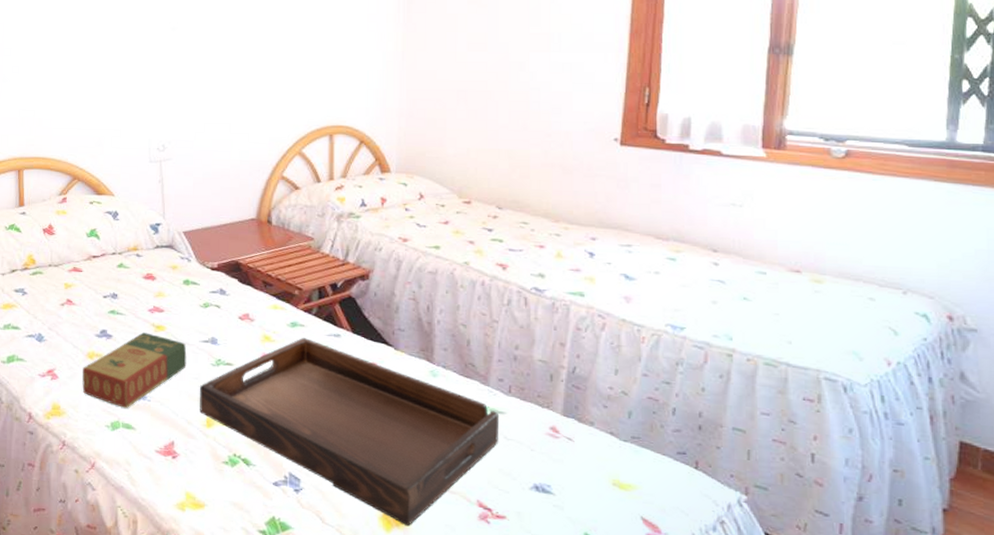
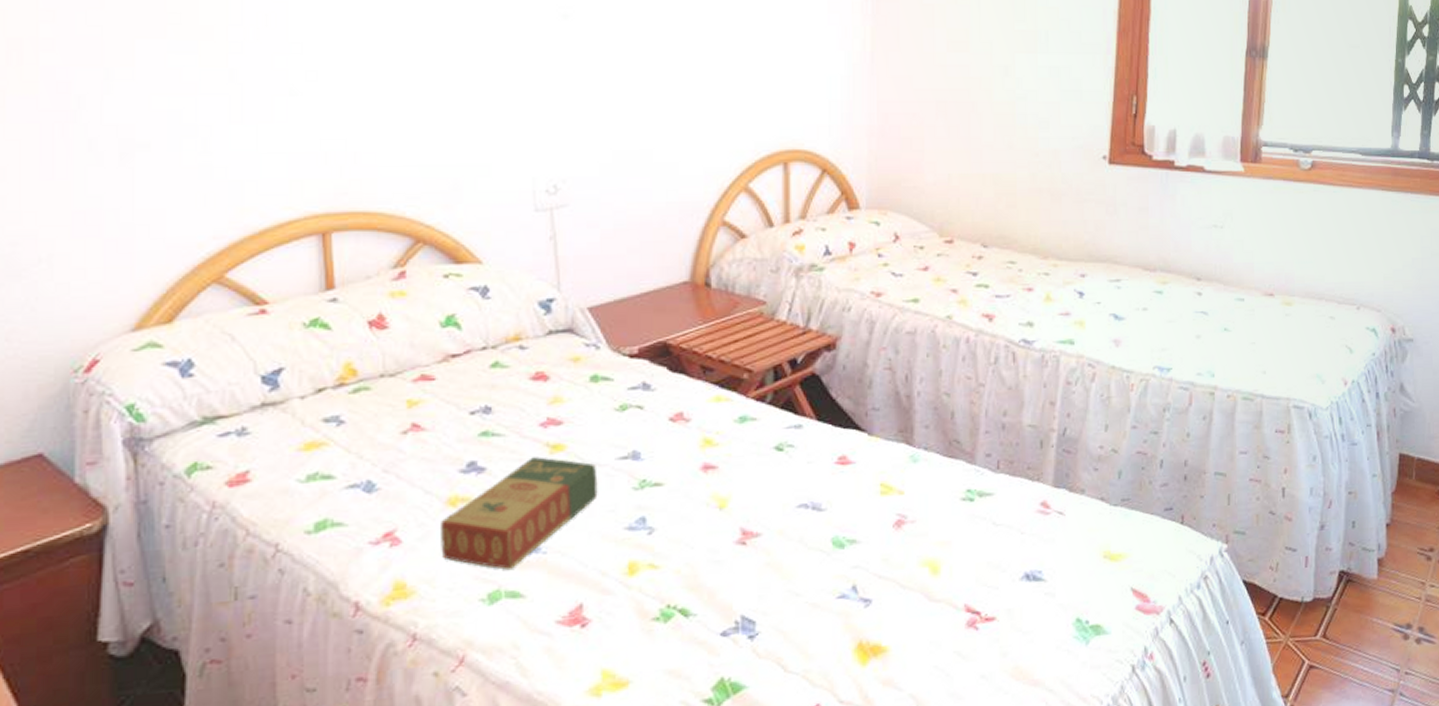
serving tray: present [200,338,500,525] -> none [618,435,988,653]

